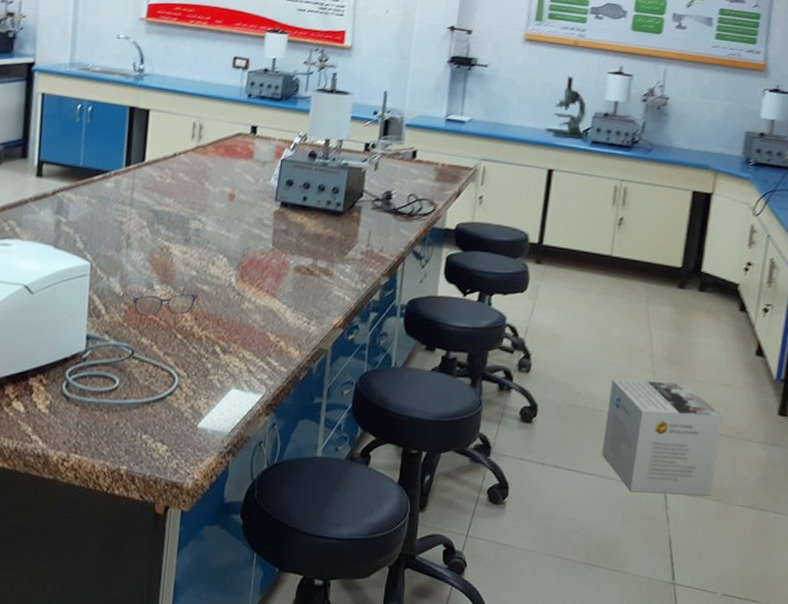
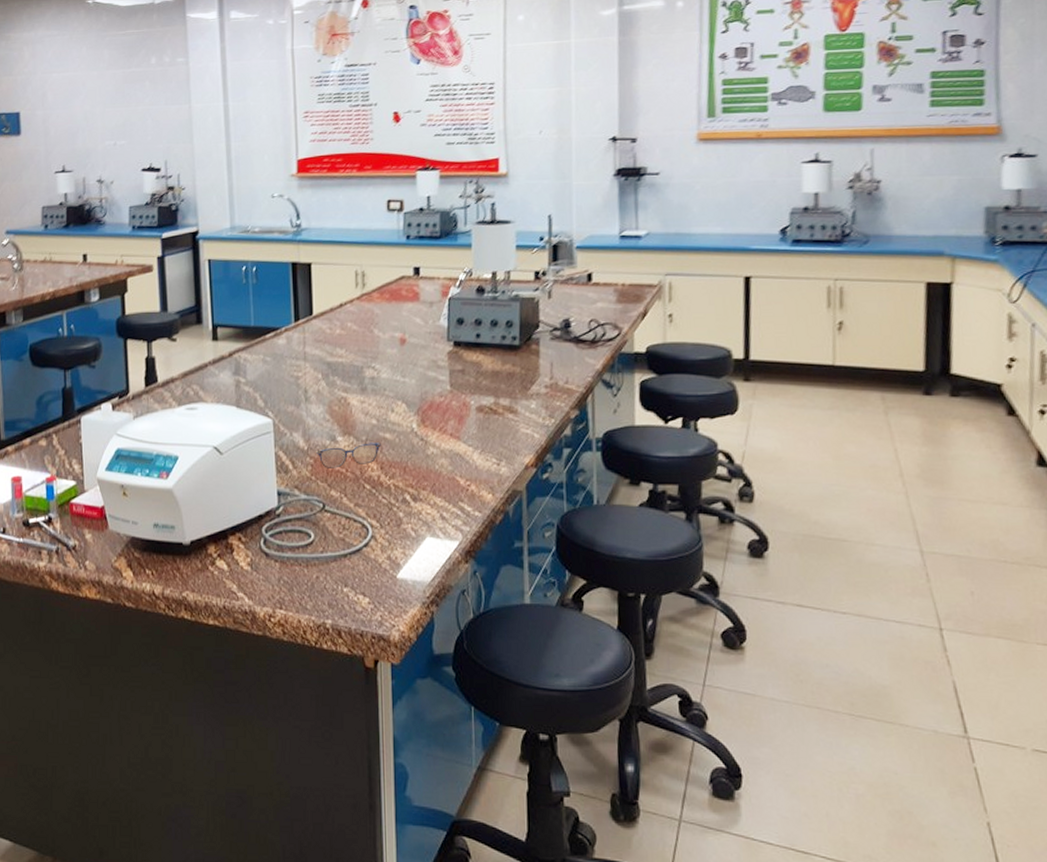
microscope: present [545,77,586,139] -> none [735,173,785,241]
cardboard box: present [601,379,722,496] -> none [853,504,1004,634]

